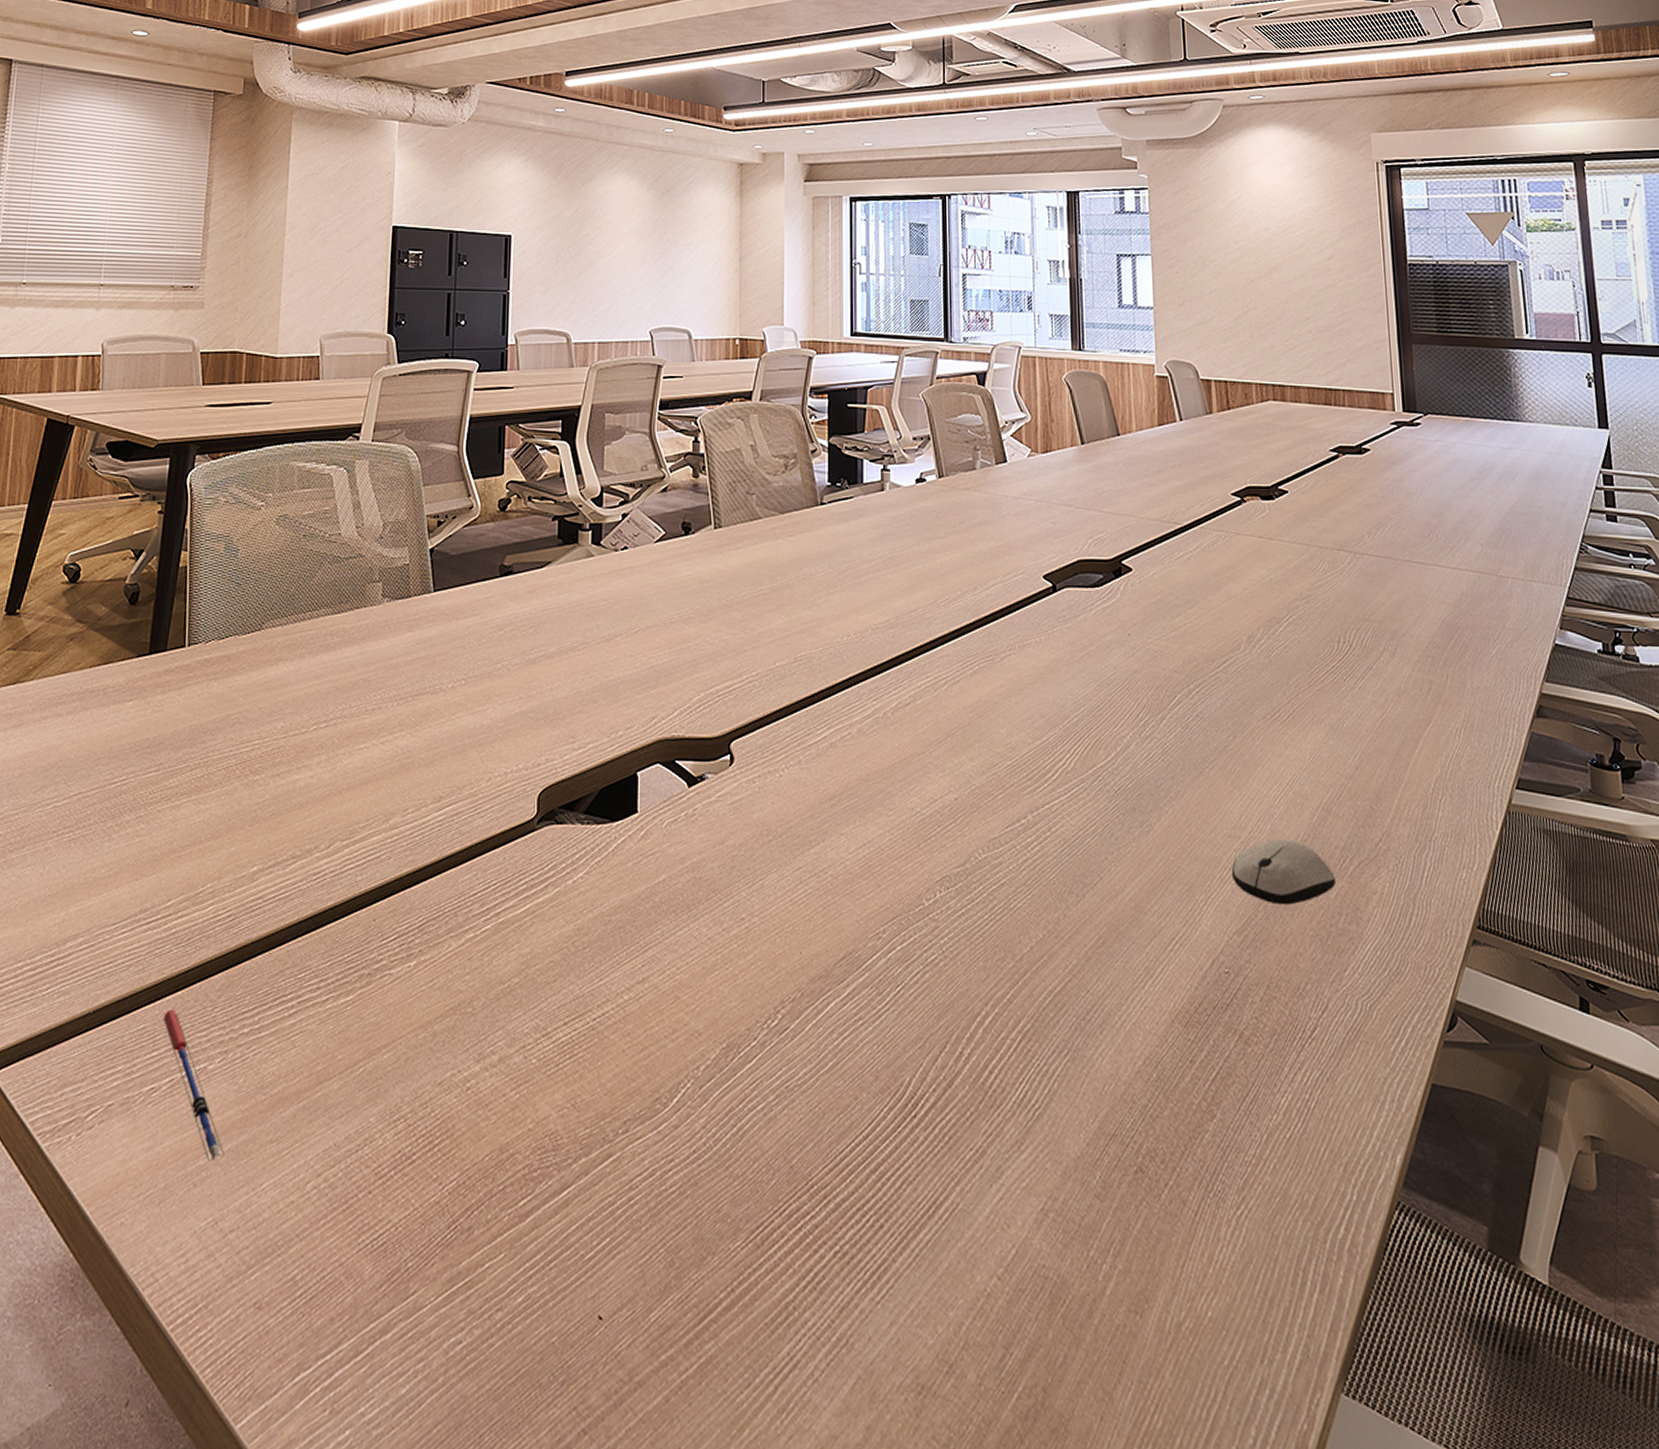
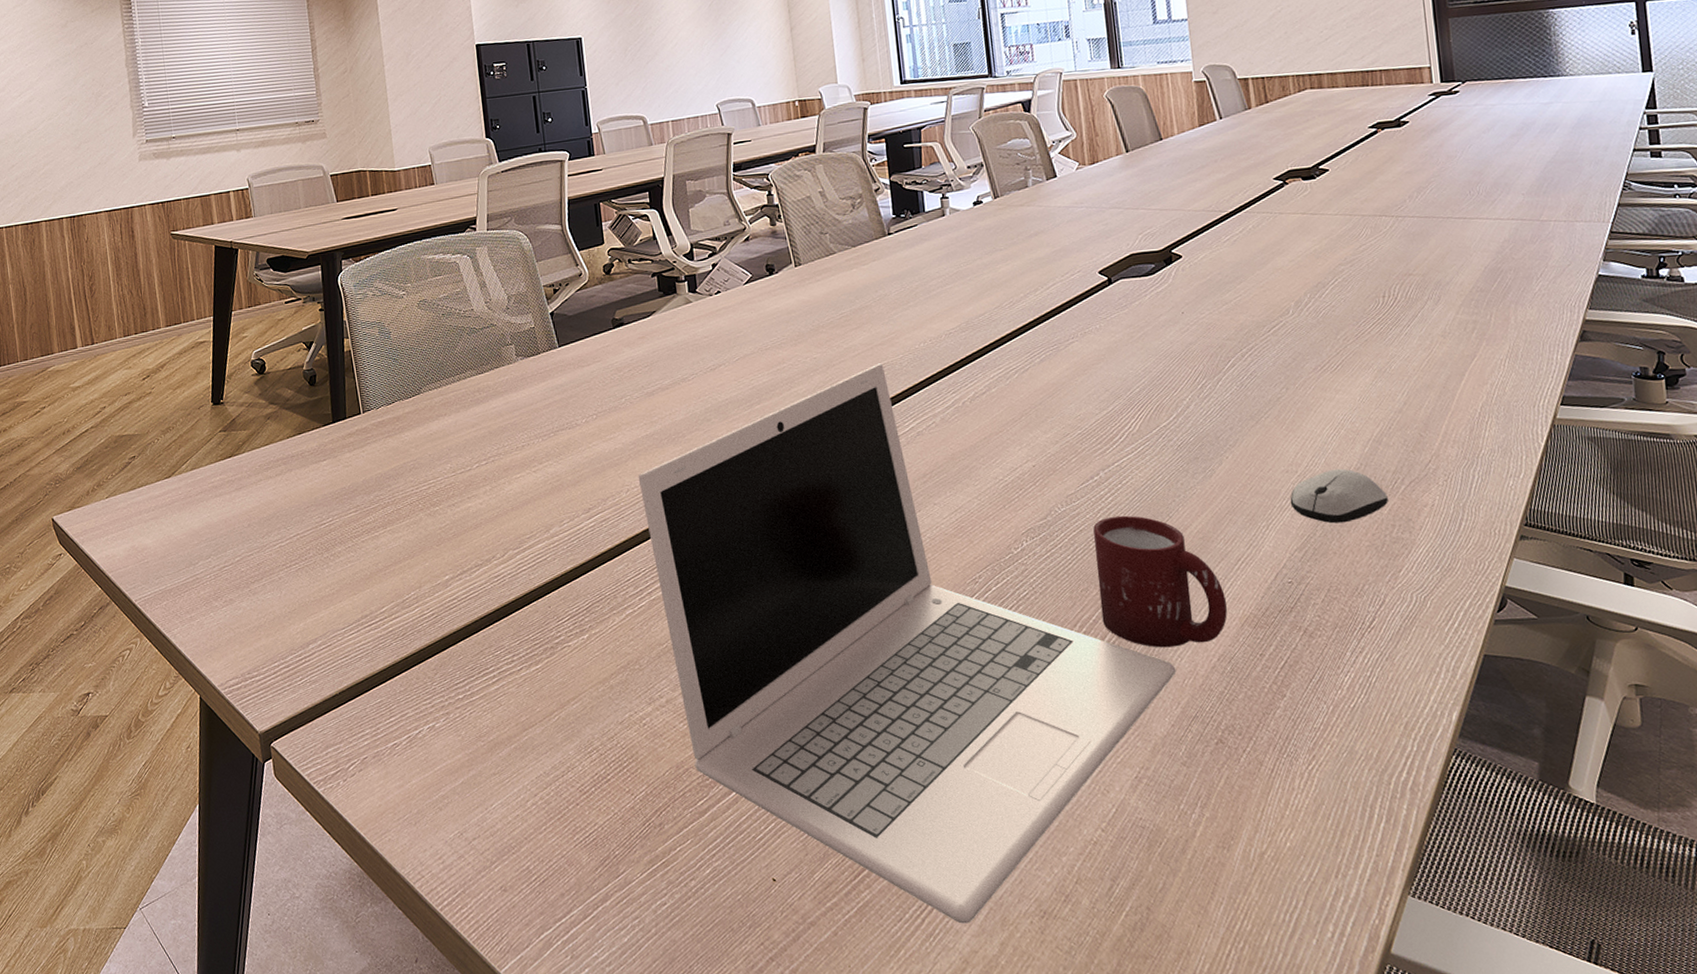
pen: present [162,1009,225,1162] -> none [394,686,460,792]
laptop: none [503,654,1096,1396] -> present [638,363,1176,924]
cup: none [1015,870,1158,1043] -> present [1093,515,1228,648]

